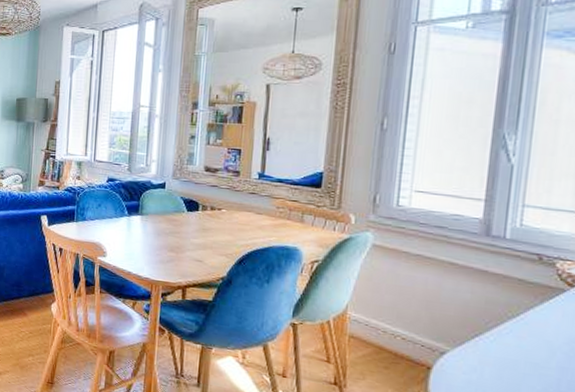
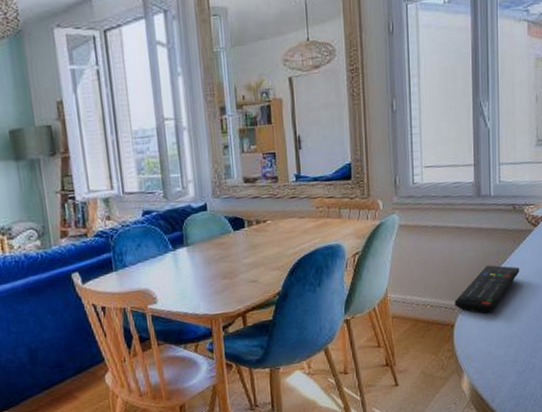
remote control: none [435,314,540,368] -> present [455,265,520,314]

